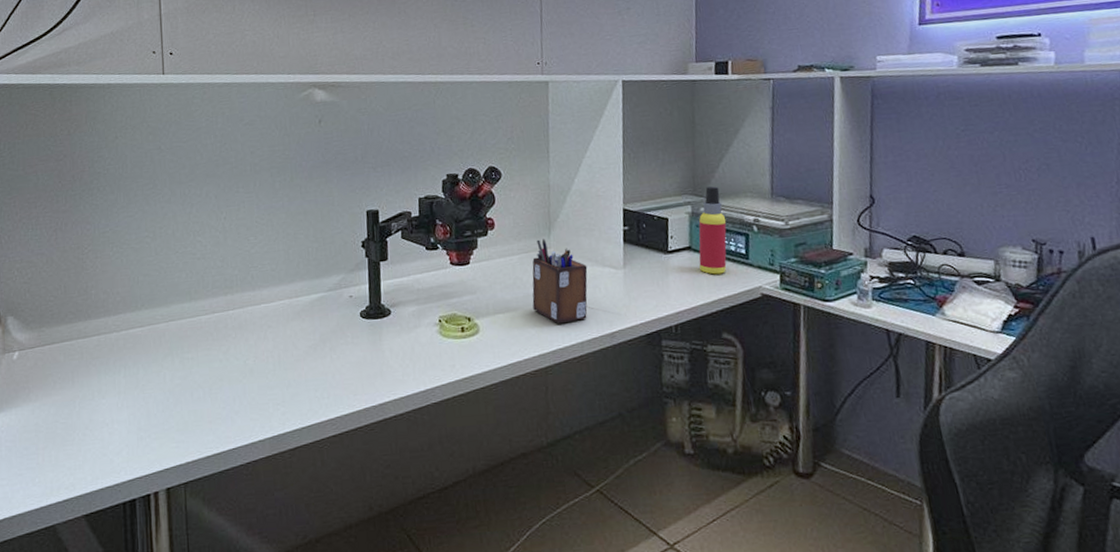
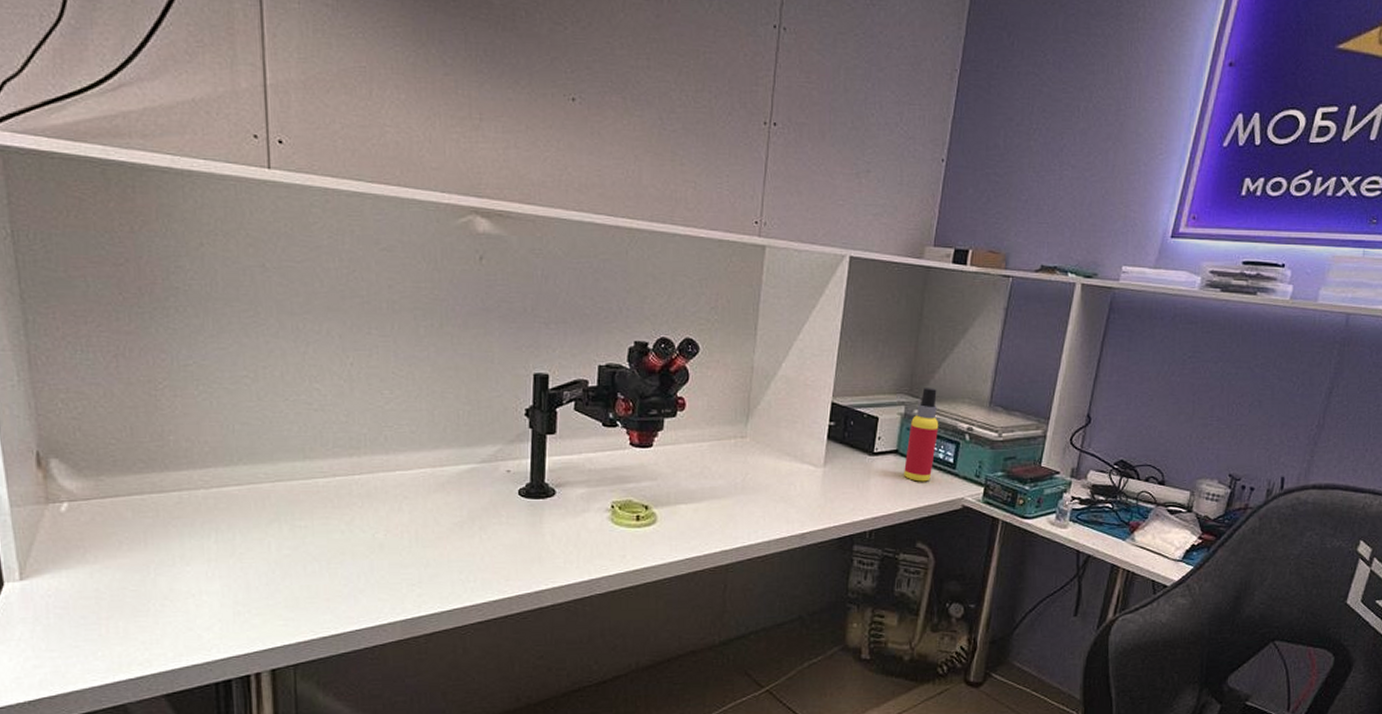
desk organizer: present [532,239,588,324] -> none [720,427,784,520]

